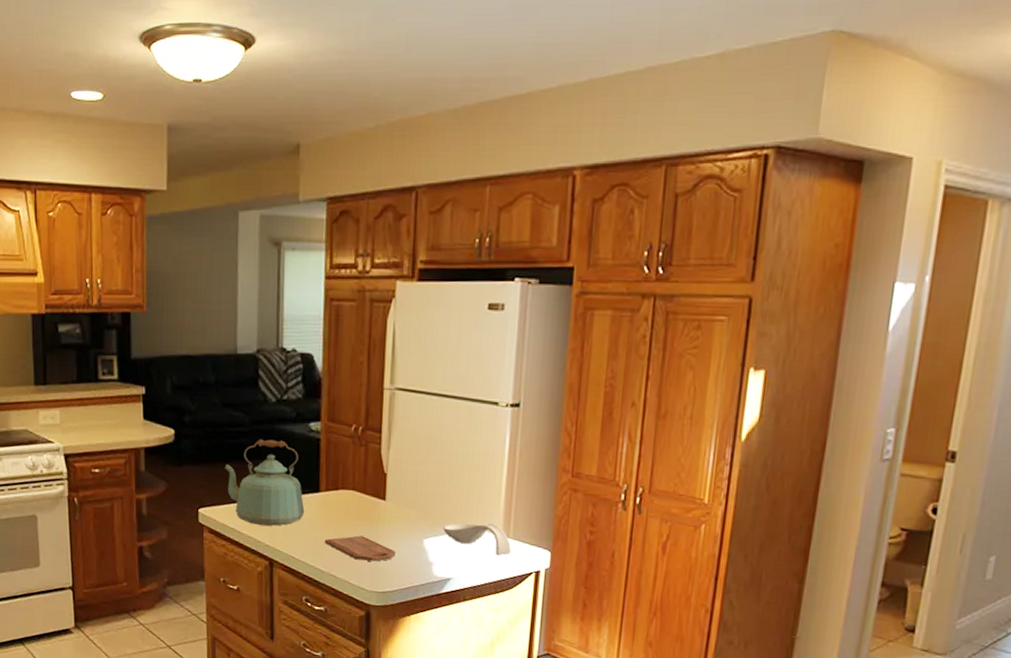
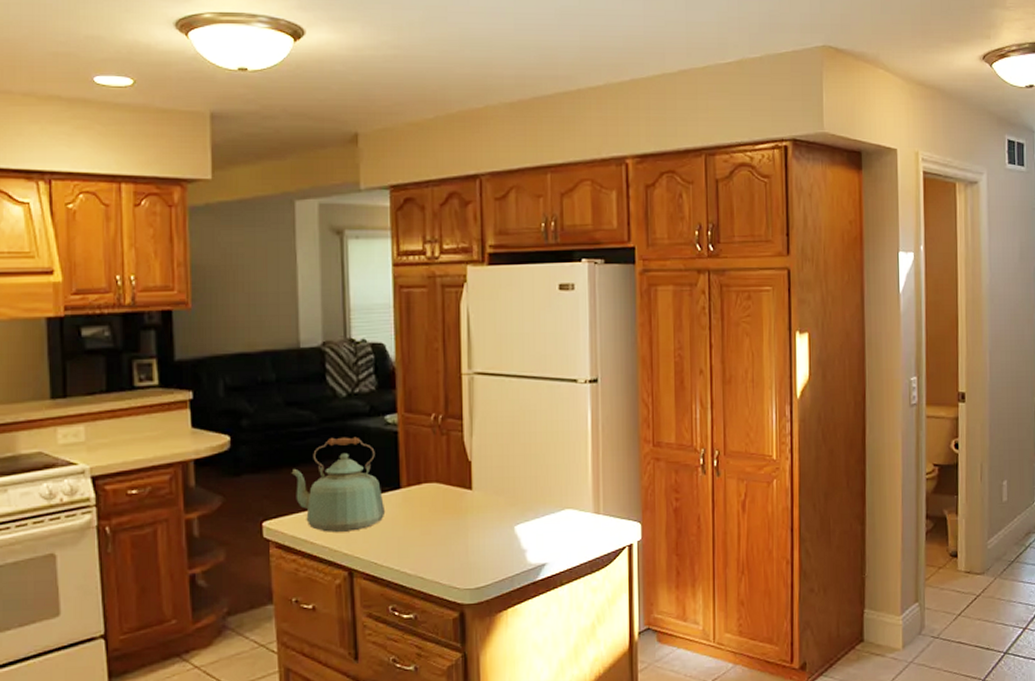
cutting board: present [324,535,396,562] -> none [409,530,487,557]
spoon rest: present [443,523,511,556] -> none [534,501,603,533]

